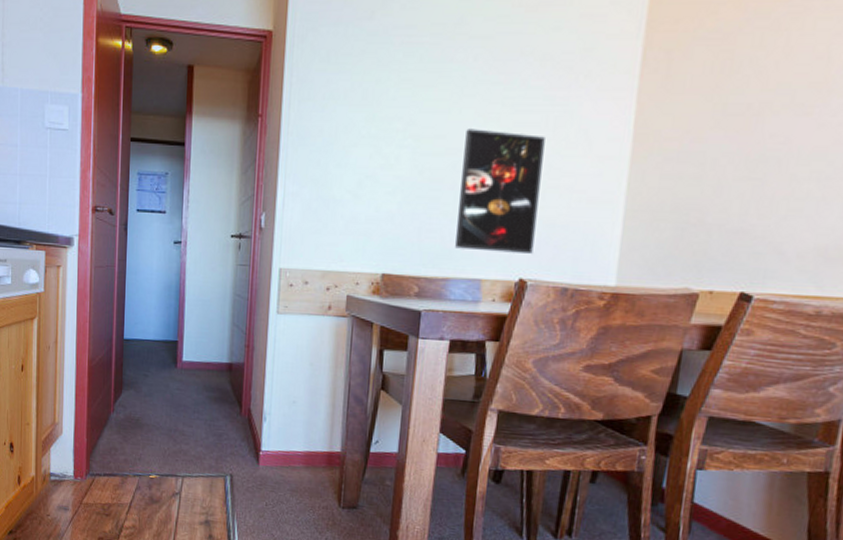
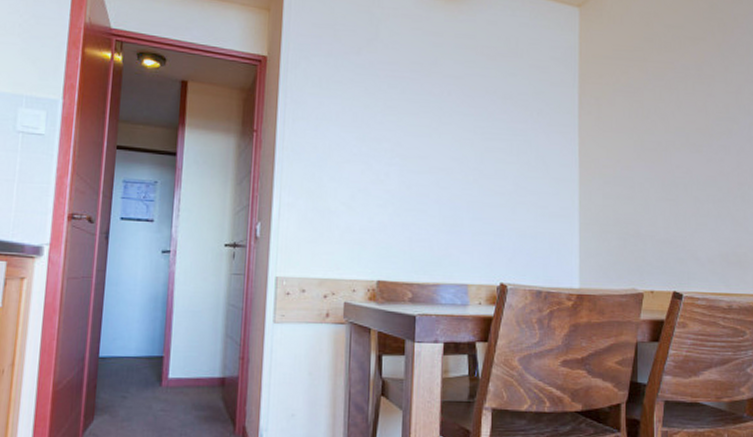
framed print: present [455,129,545,254] -> none [443,151,511,261]

